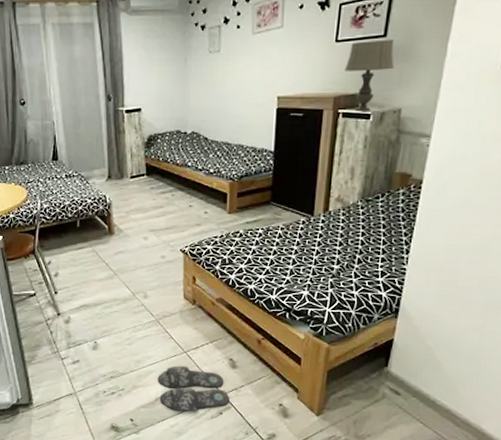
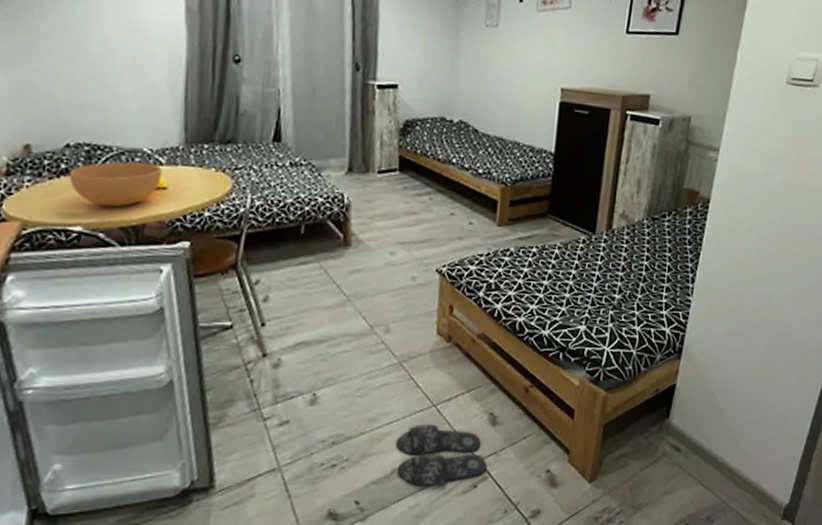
table lamp: present [344,40,395,112] -> none [634,36,686,117]

